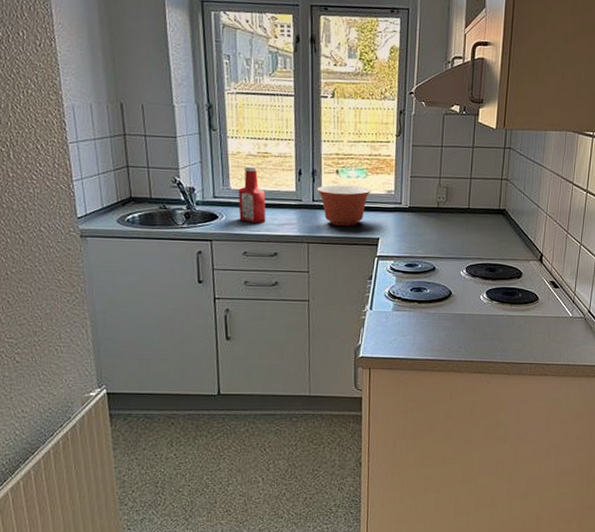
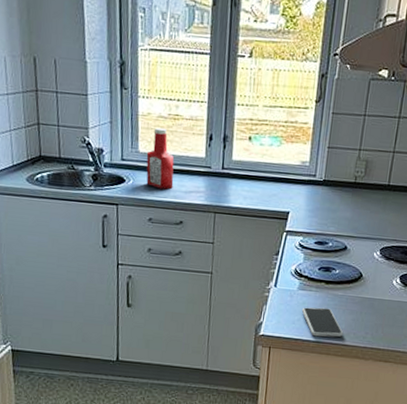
mixing bowl: present [316,184,372,226] -> none [227,152,285,198]
smartphone: none [397,326,439,355] -> present [301,307,344,338]

